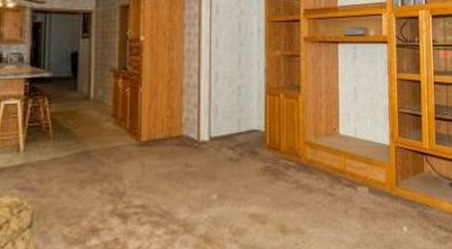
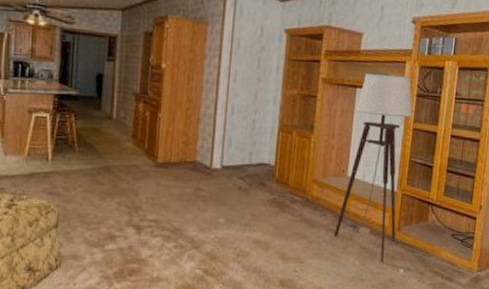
floor lamp: none [333,28,395,223] -> present [334,73,413,263]

